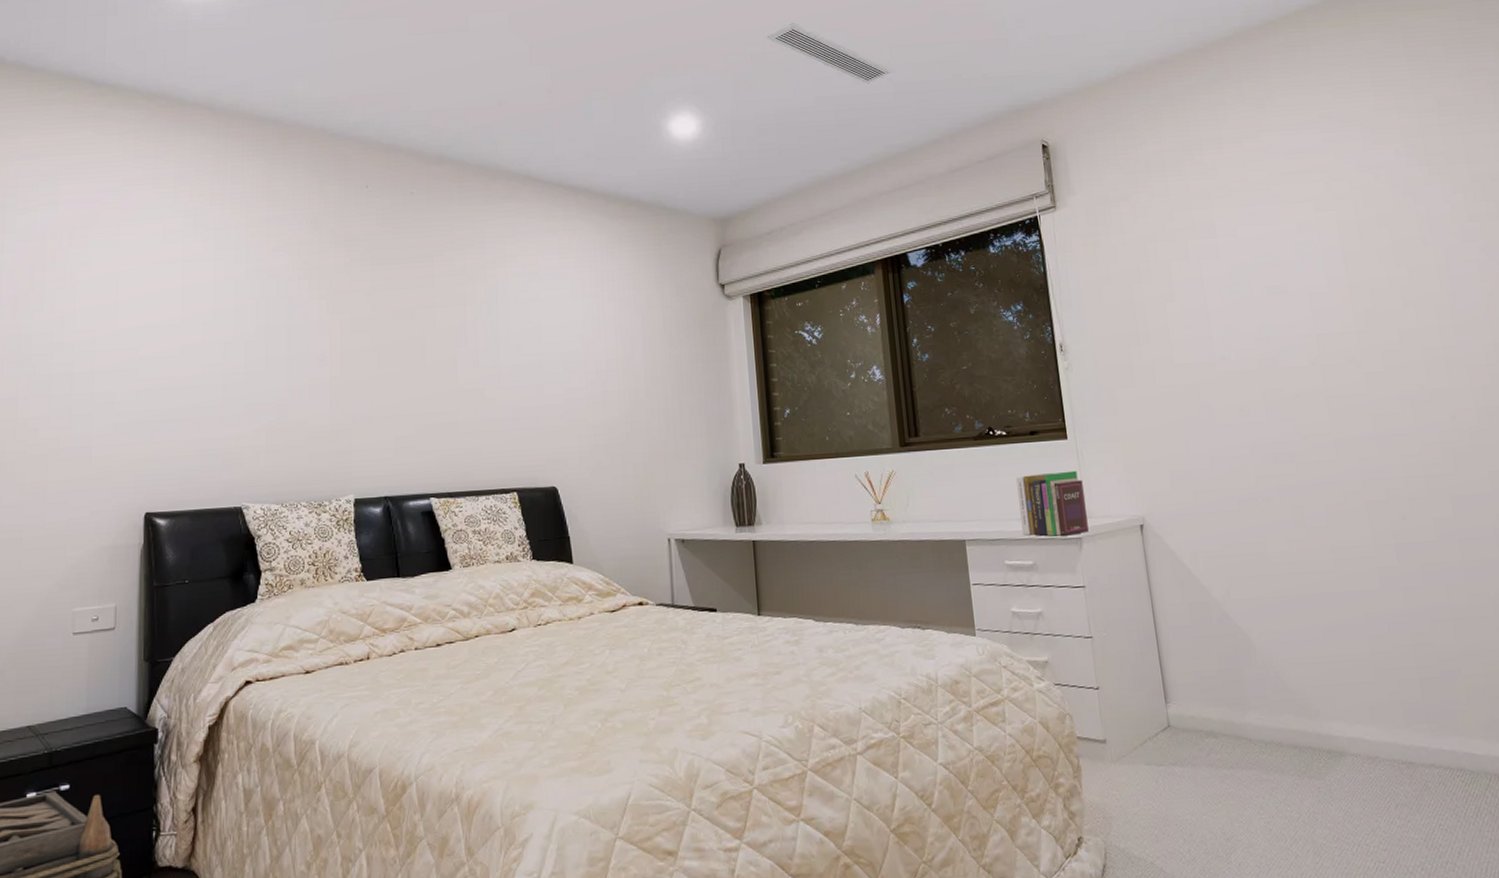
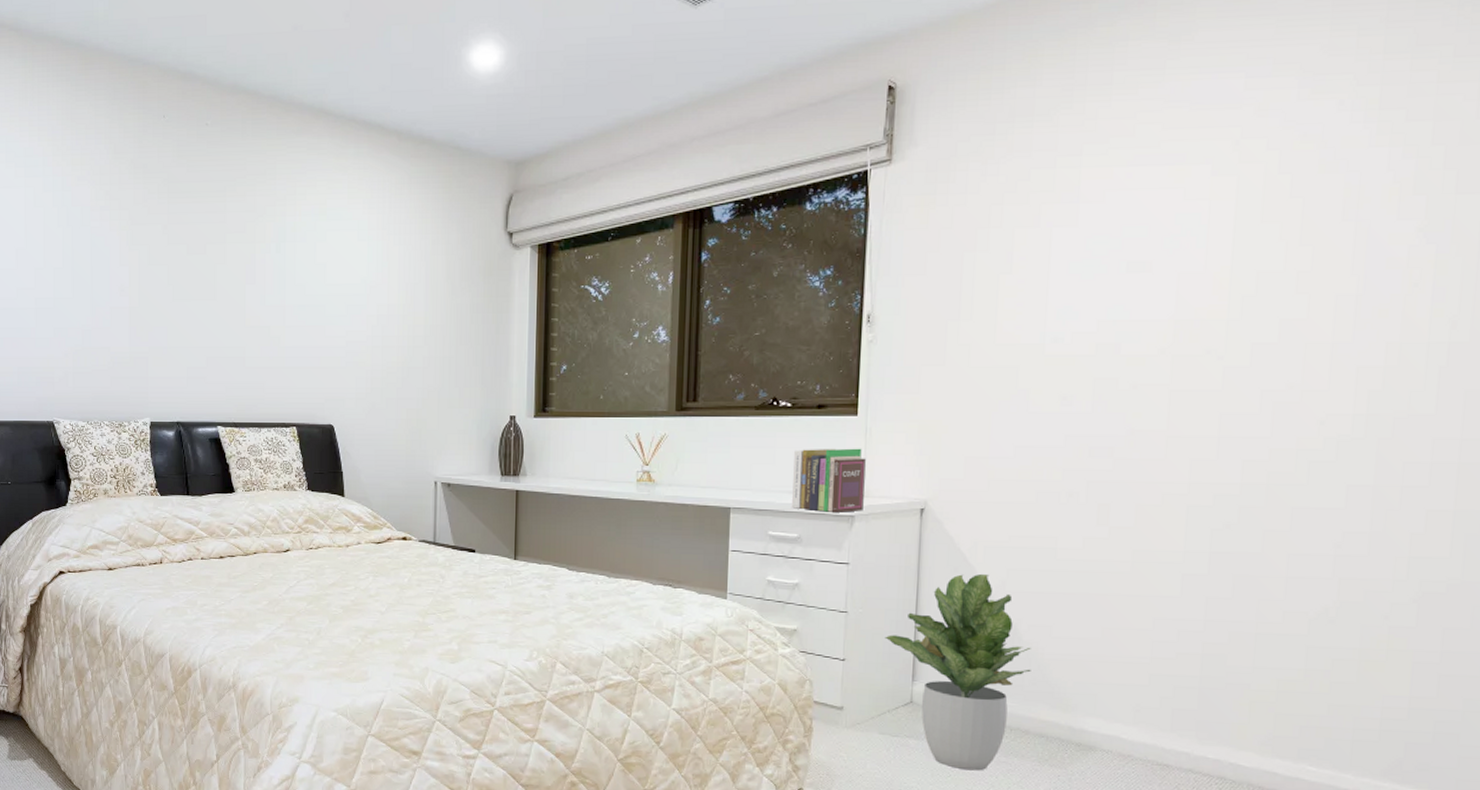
potted plant: none [1132,584,1271,794] -> present [885,573,1031,771]

